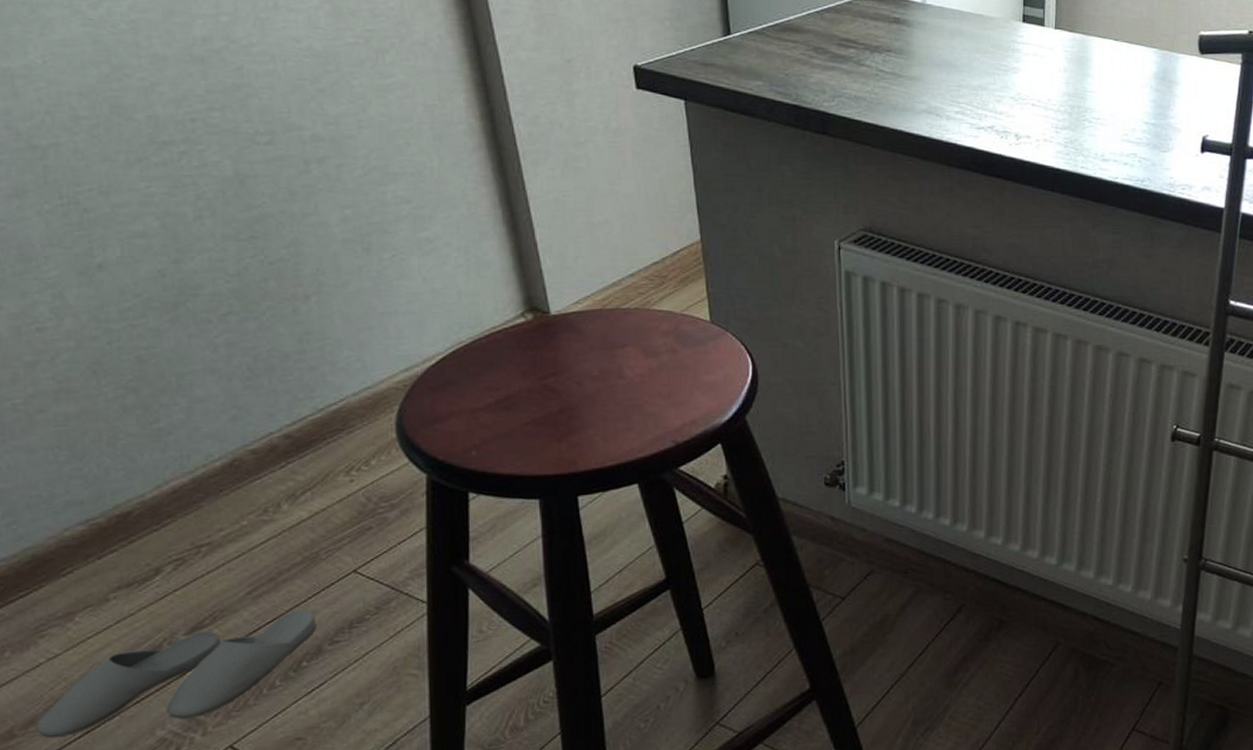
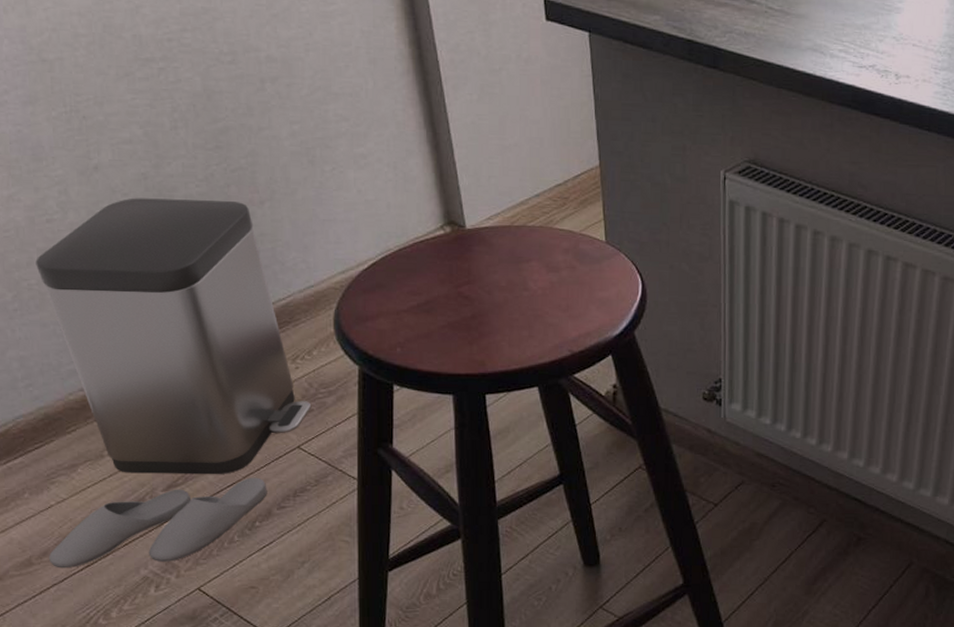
pedal bin: none [22,297,370,618] -> present [35,198,312,474]

